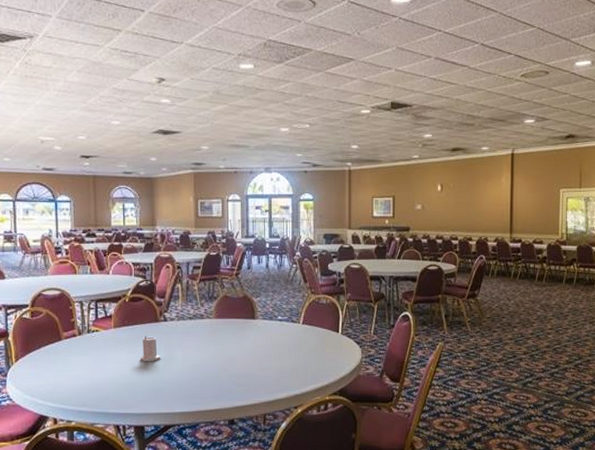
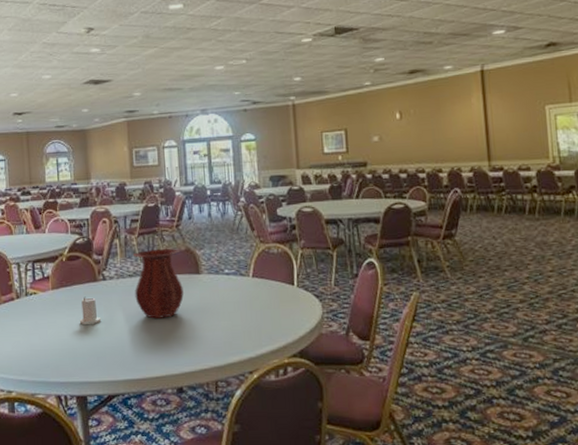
vase: none [194,295,239,358] -> present [133,249,184,319]

